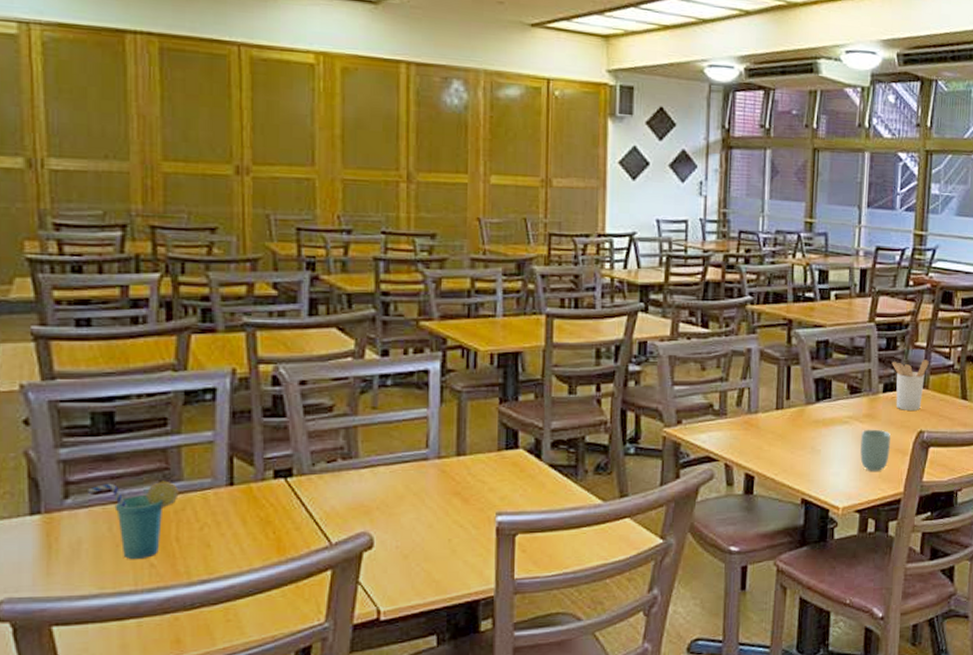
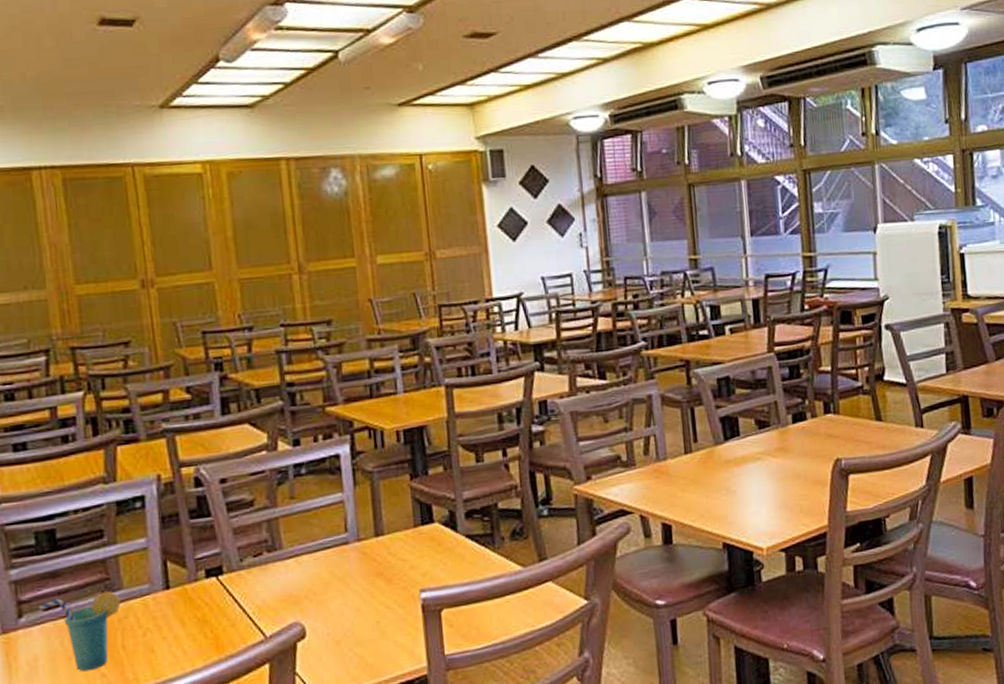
cup: present [860,429,890,471] -> none [776,462,808,507]
utensil holder: present [892,360,929,410] -> none [797,384,837,440]

